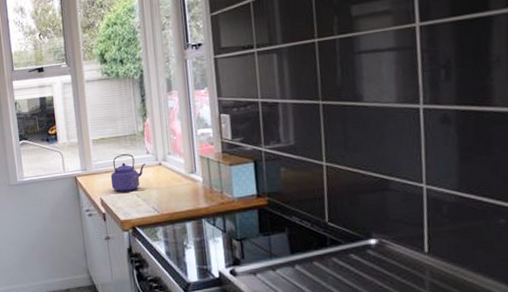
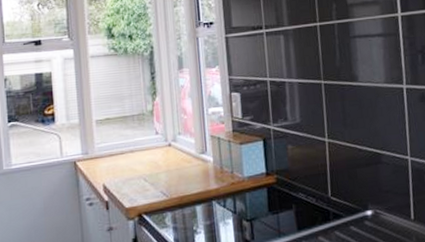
kettle: present [110,154,146,192] -> none [115,135,154,177]

